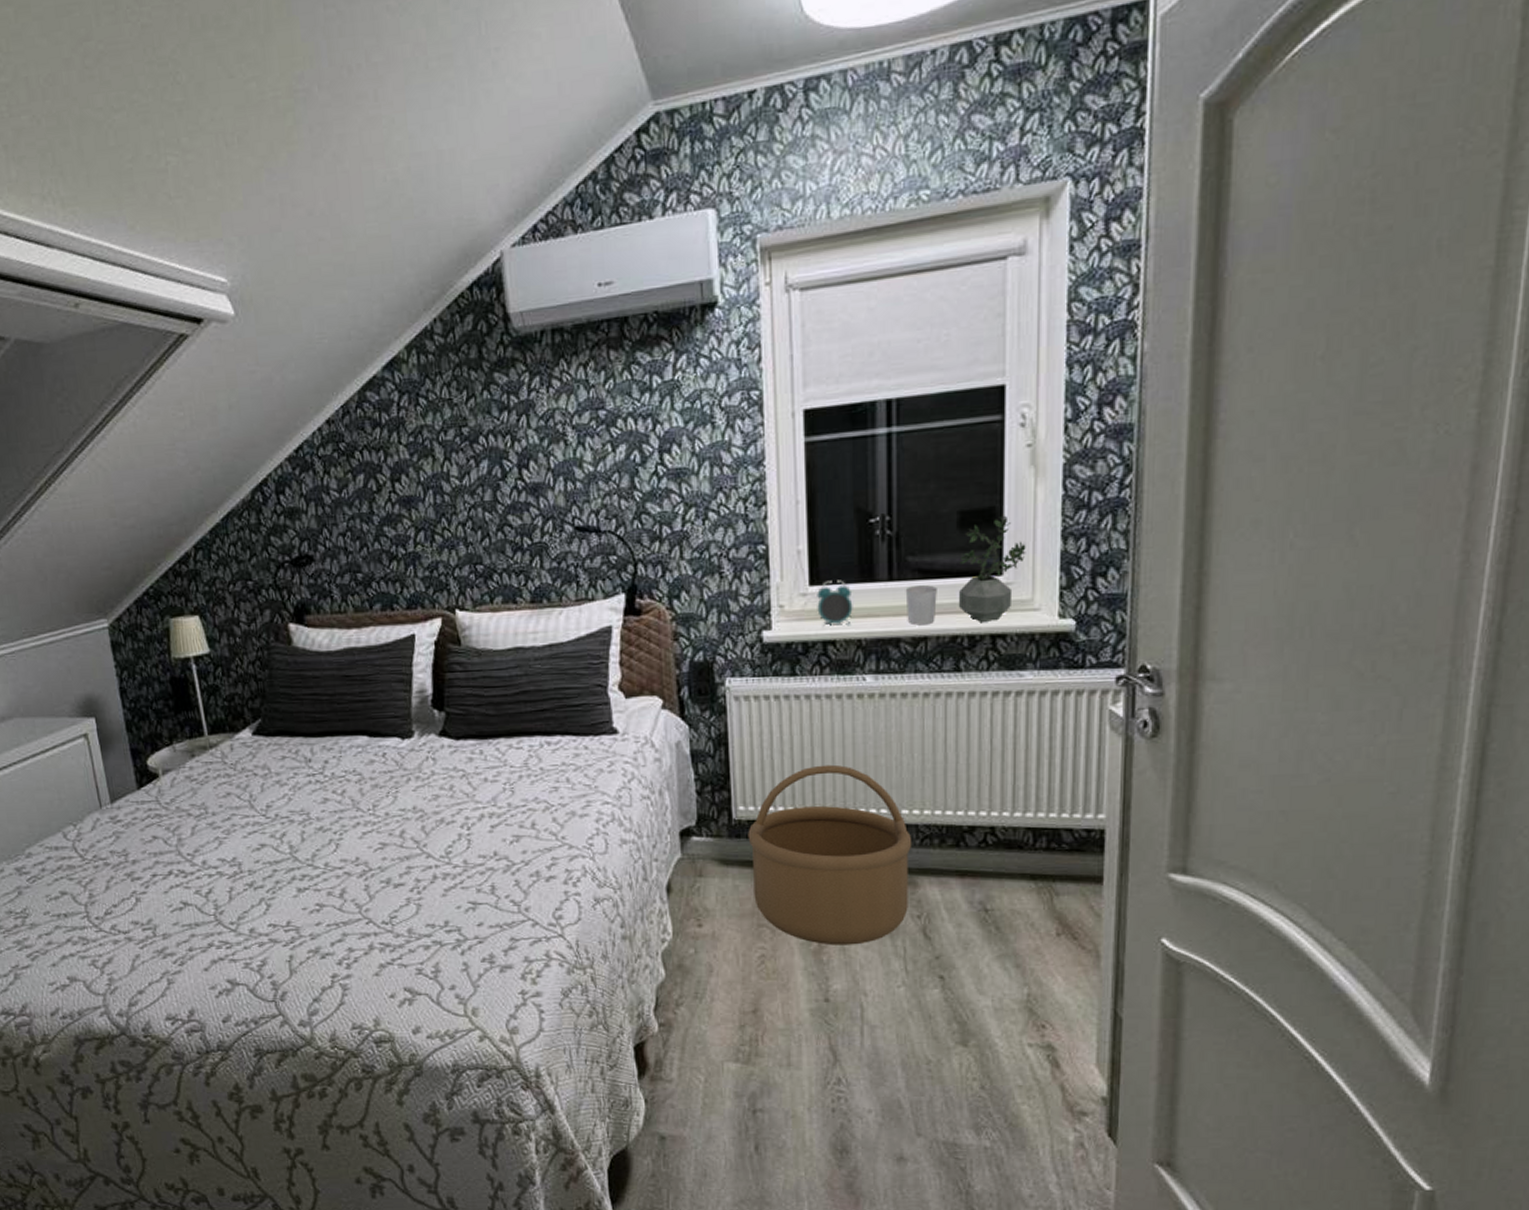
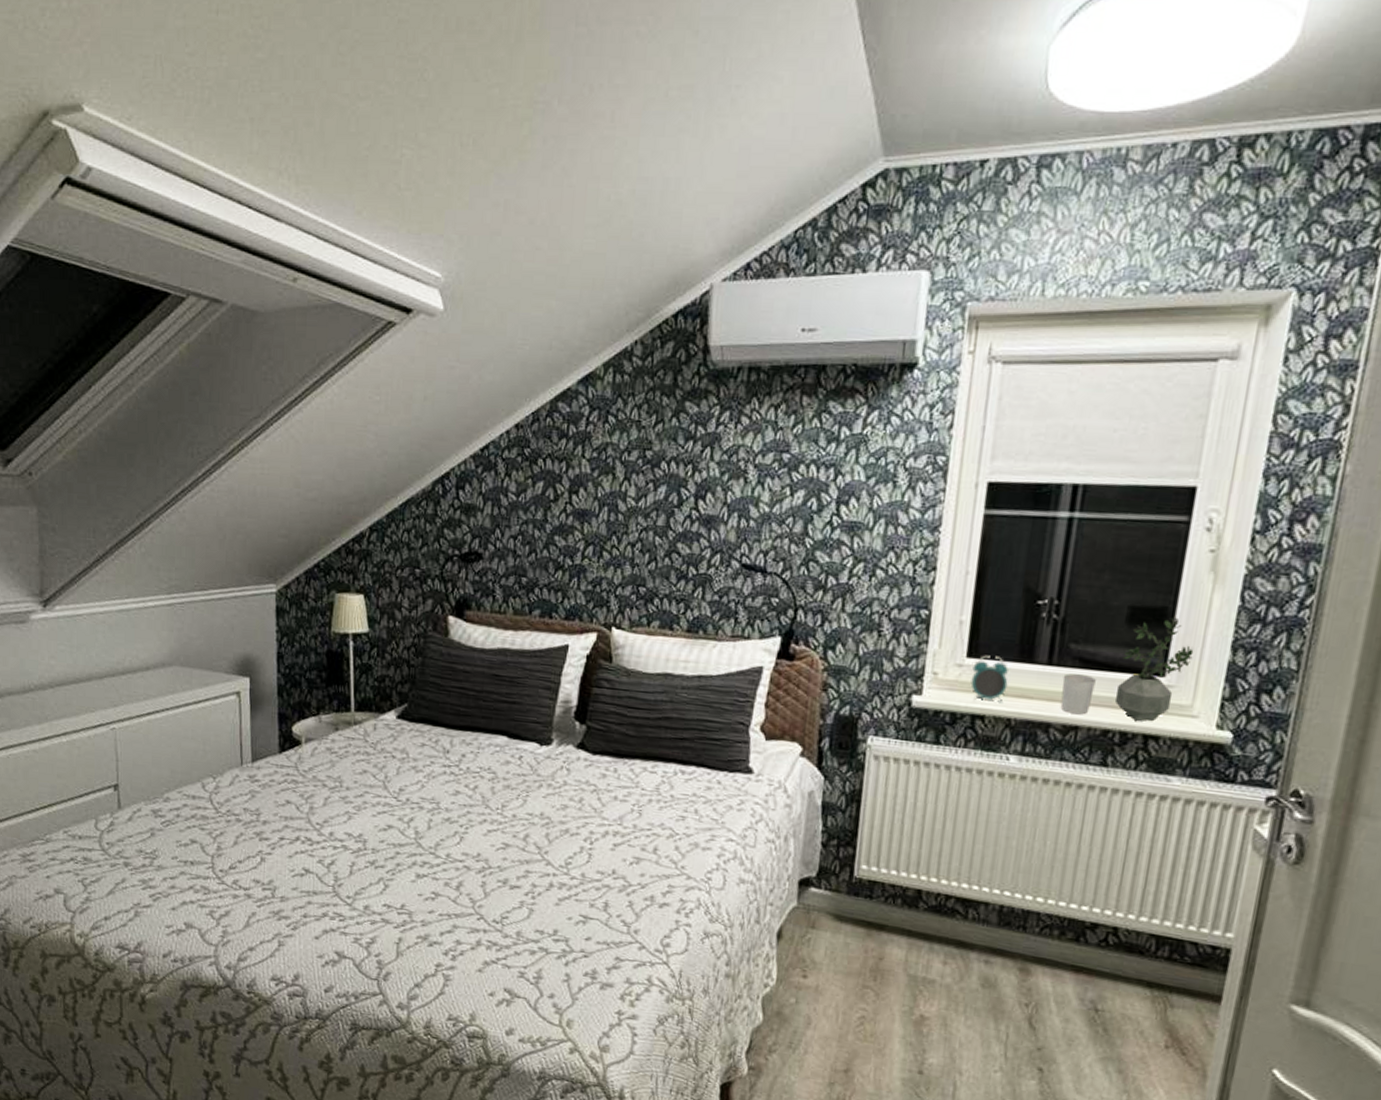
basket: present [748,764,912,946] -> none [863,837,1032,1023]

